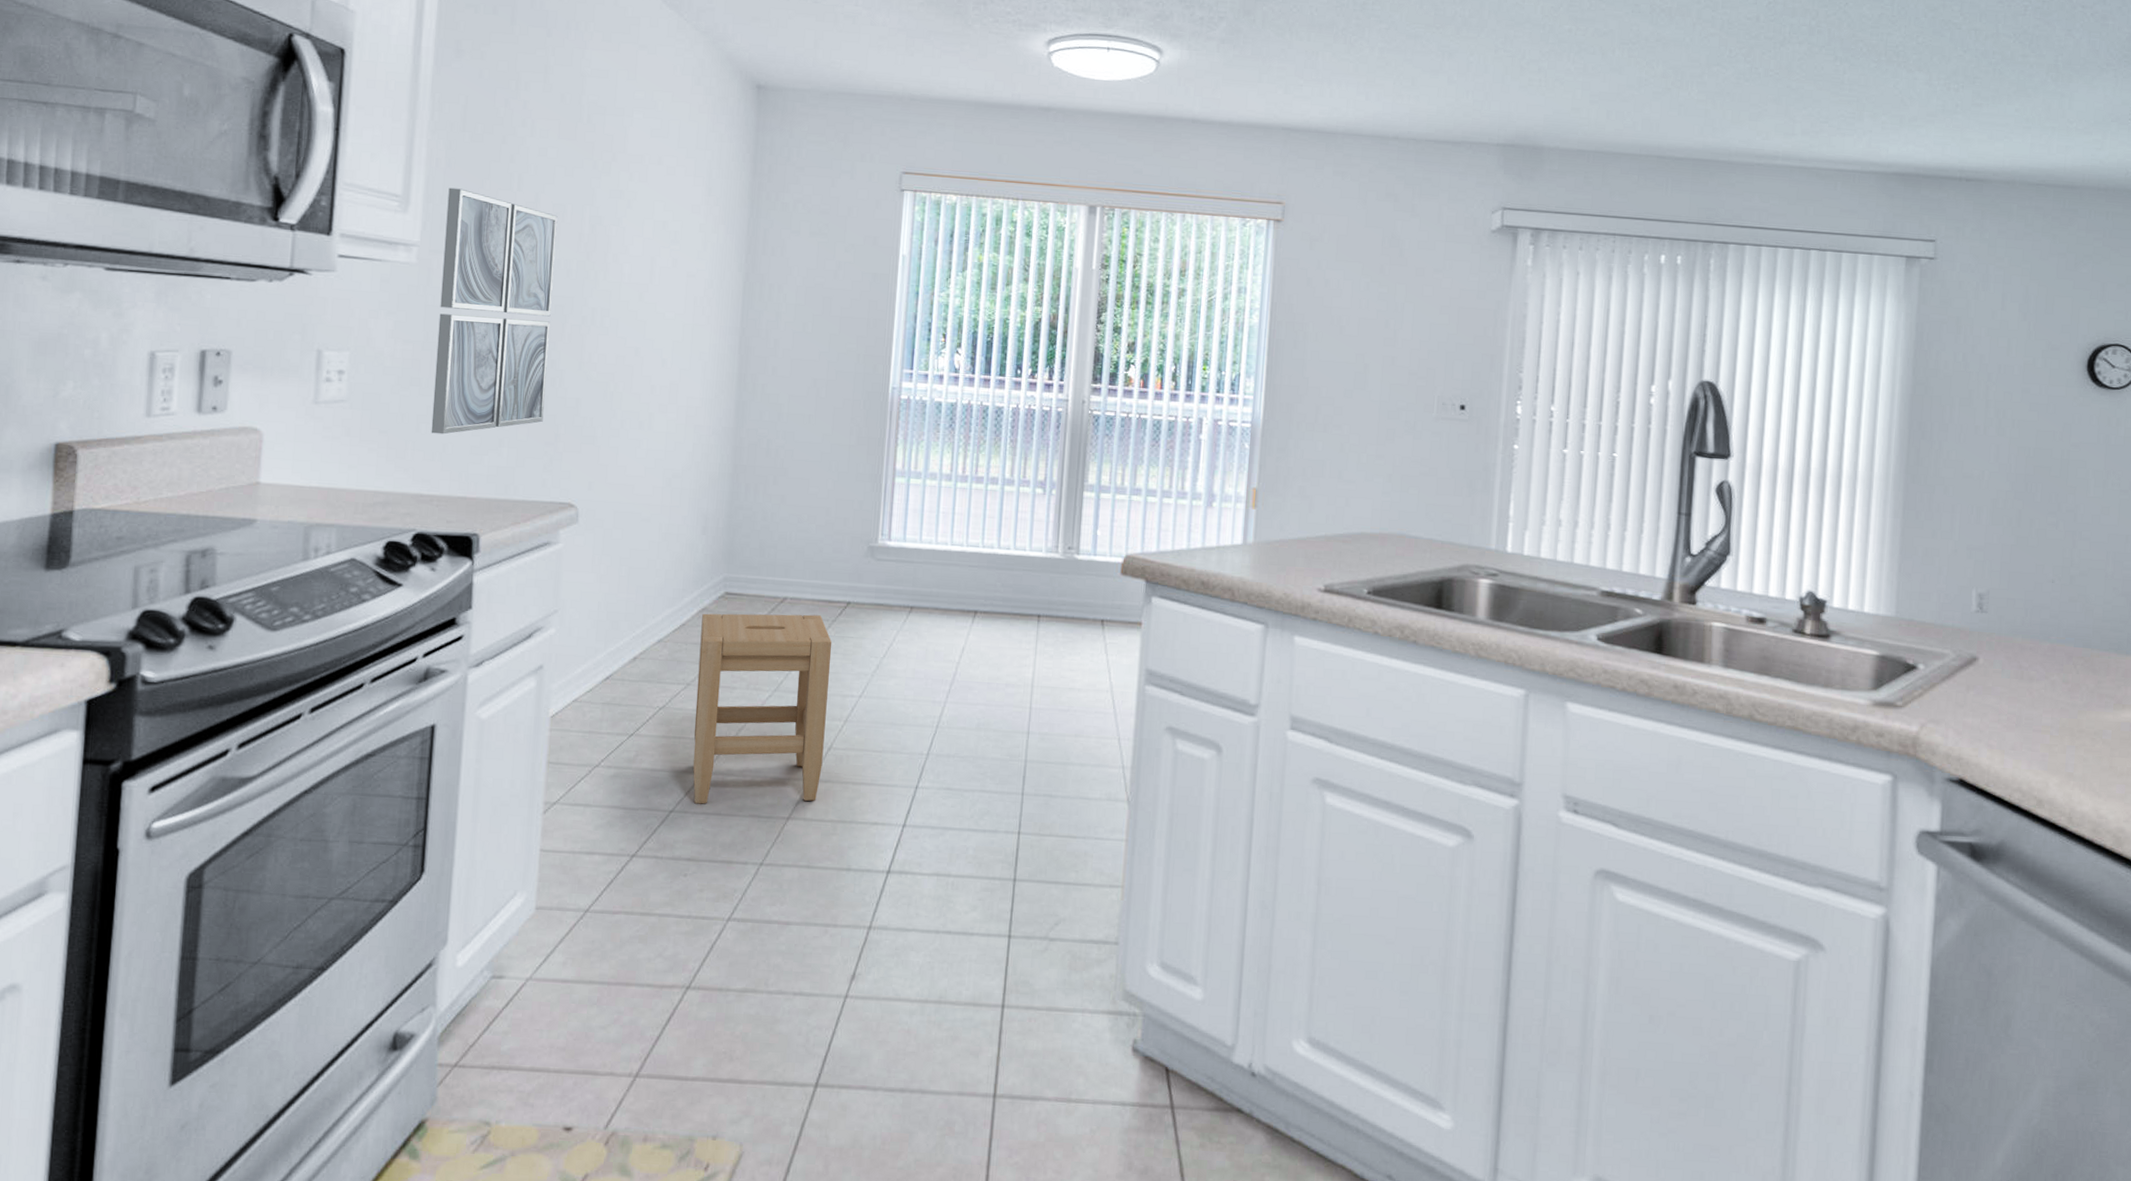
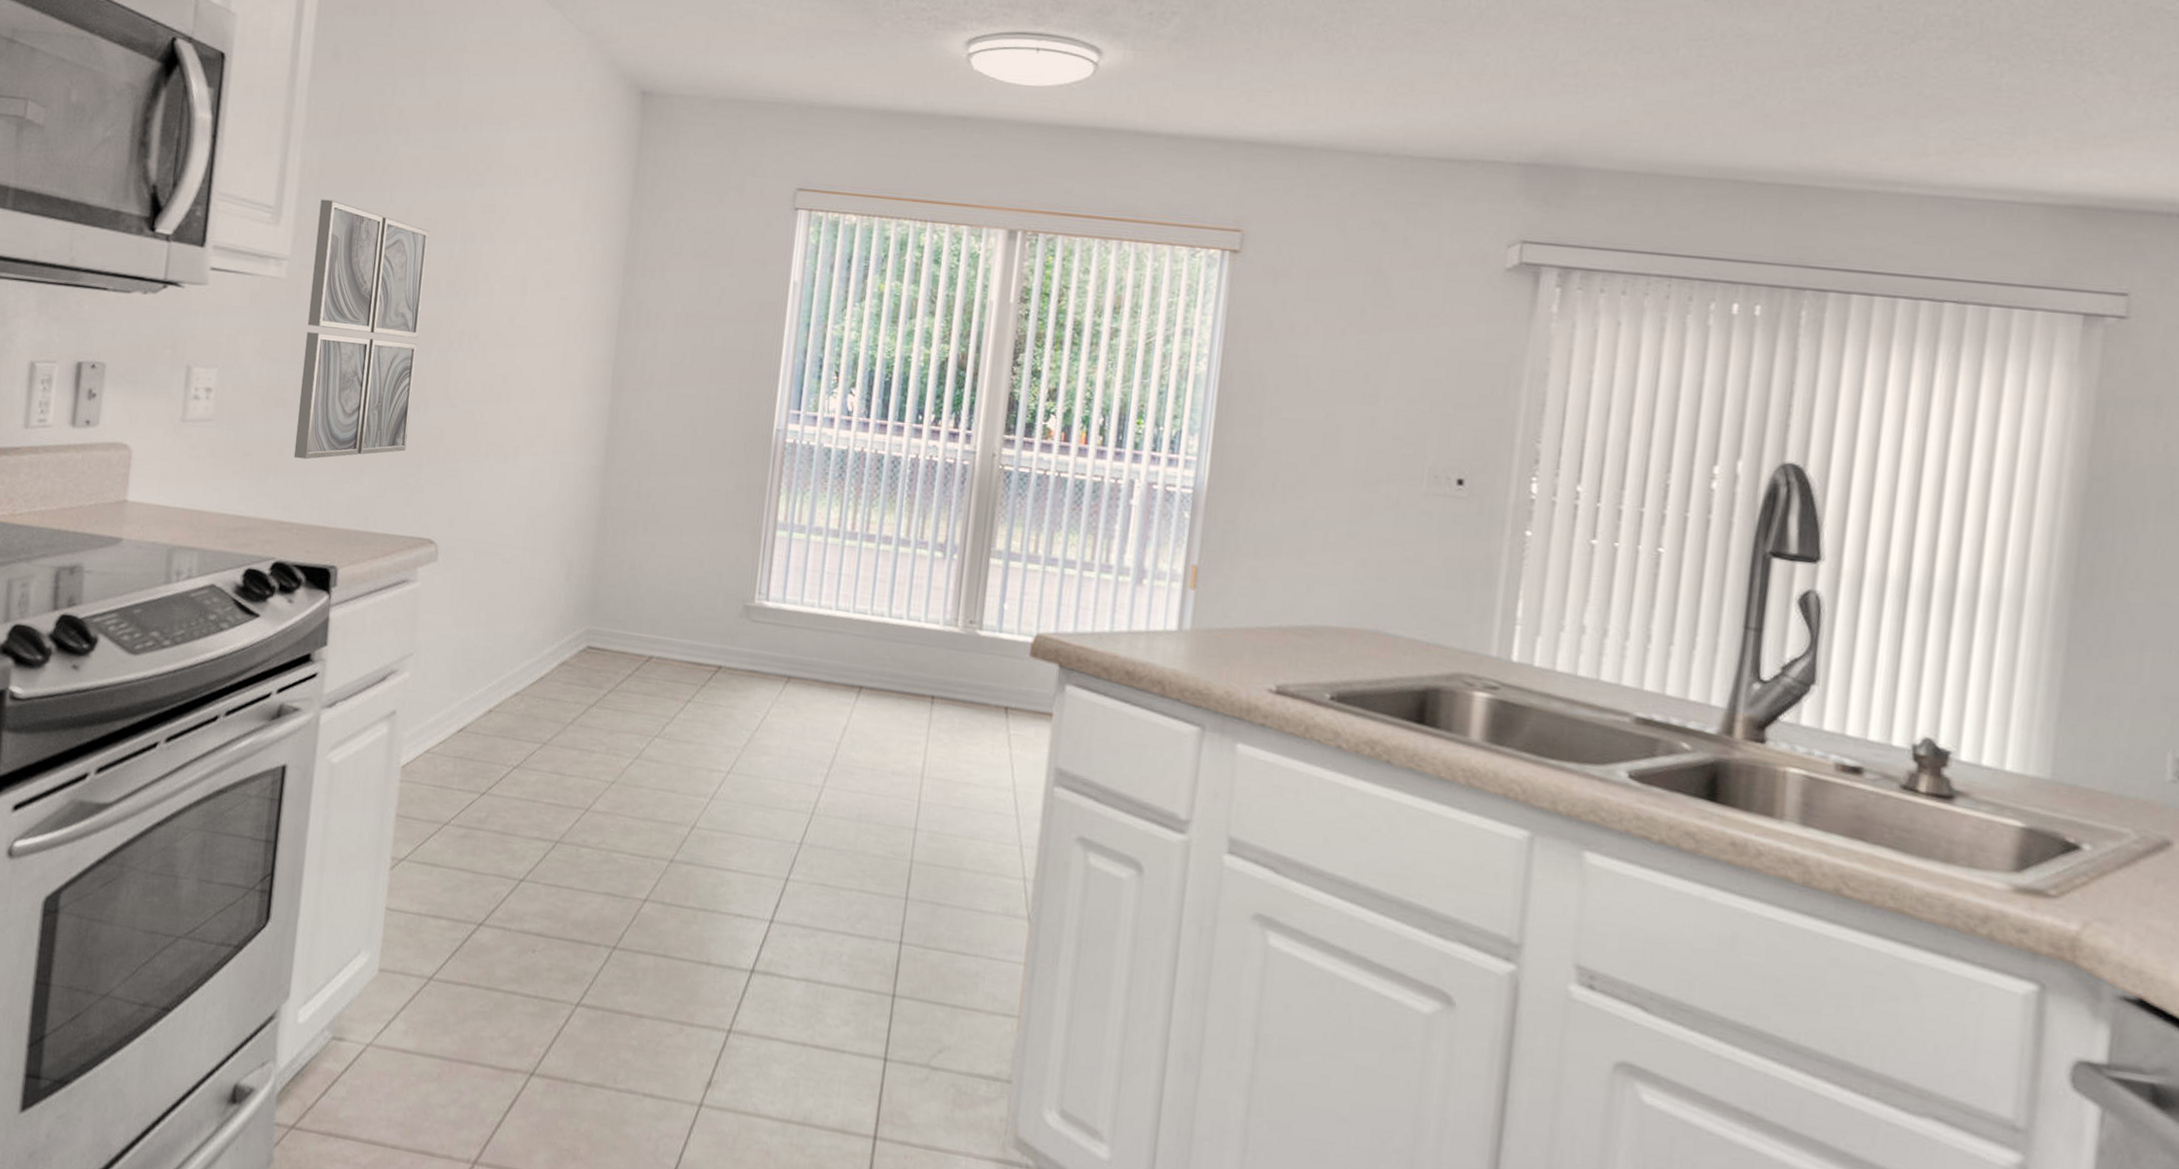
stool: present [693,613,832,804] -> none [546,667,700,884]

